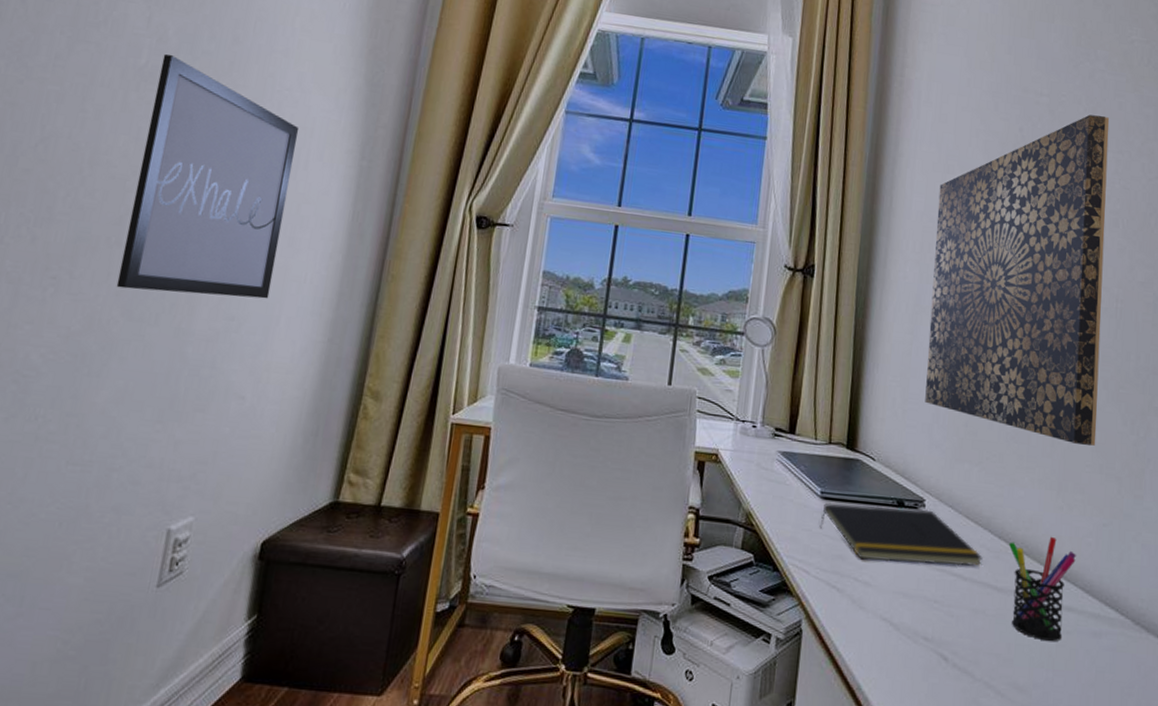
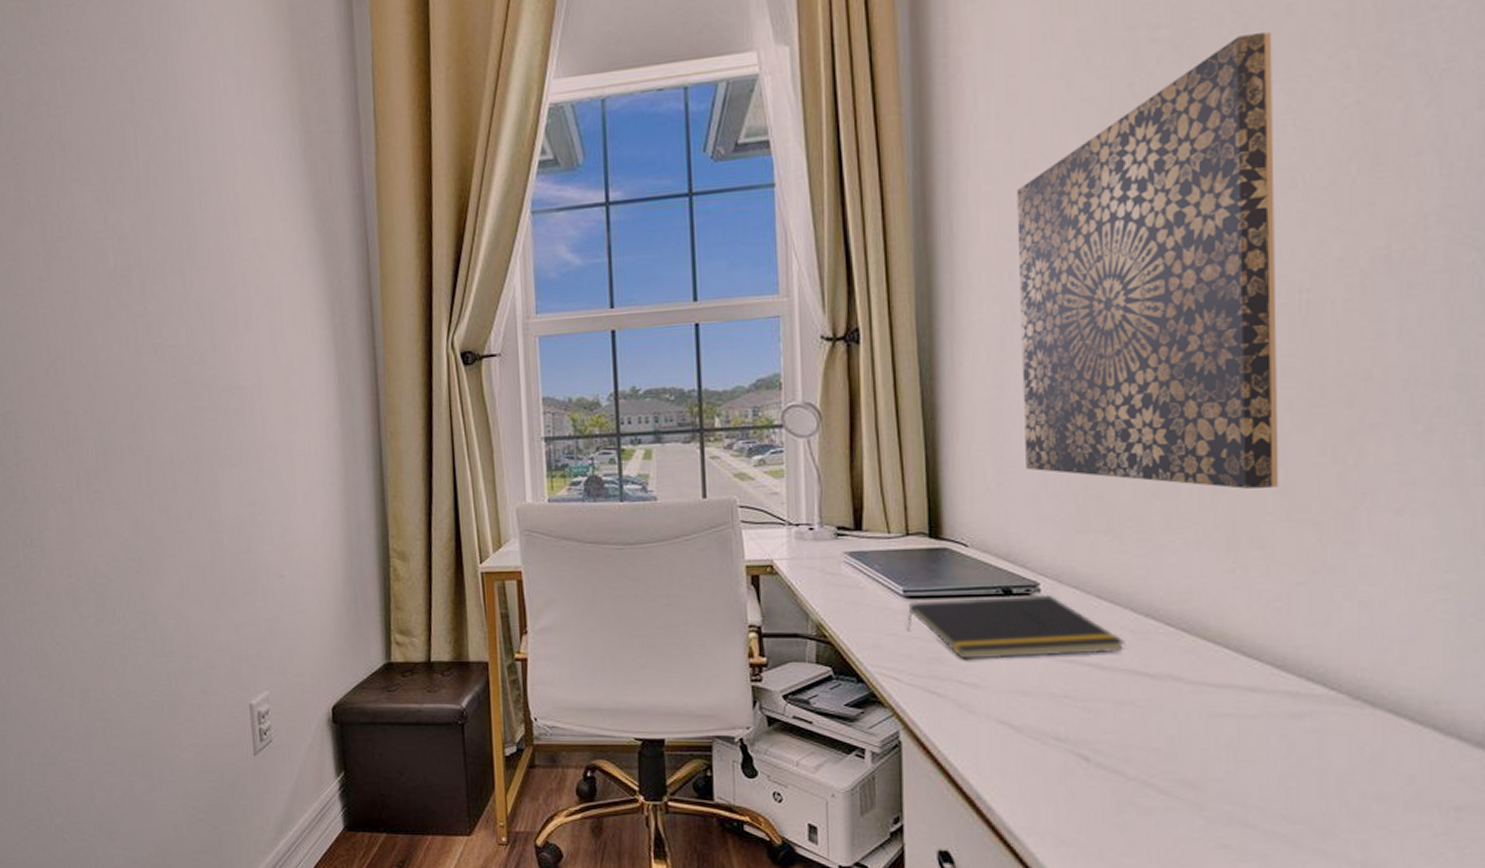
wall art: present [116,54,300,299] -> none [127,252,281,491]
pen holder: present [1008,536,1076,642] -> none [1159,606,1259,730]

